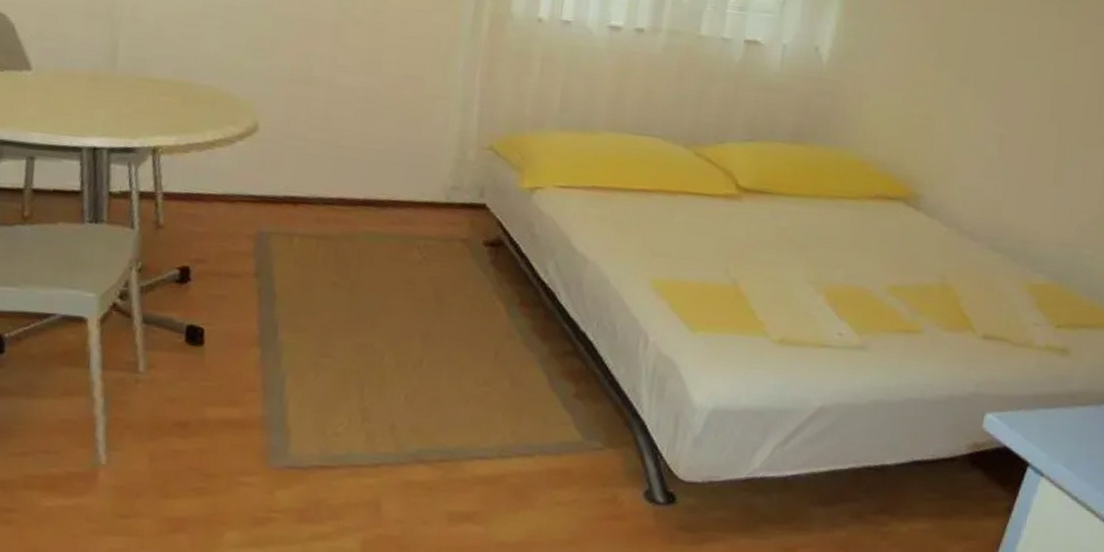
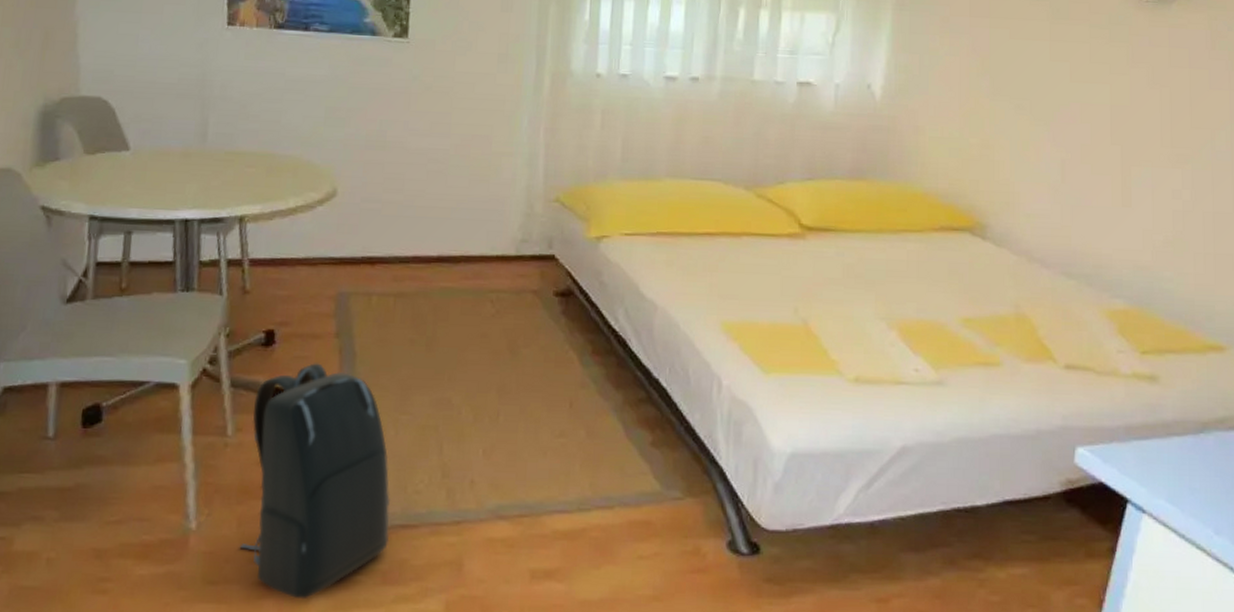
backpack: none [151,302,309,535] -> present [239,363,390,600]

